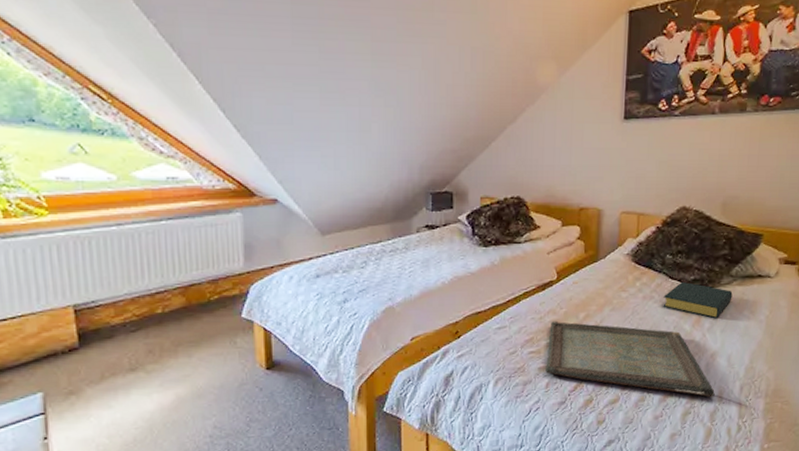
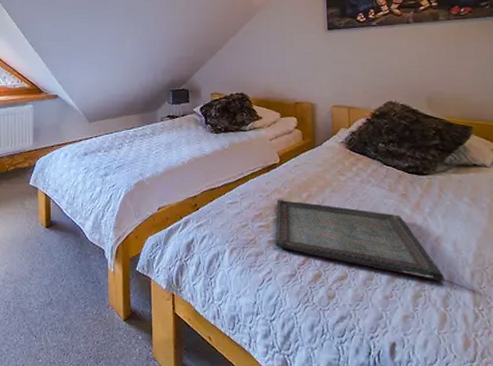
hardback book: present [663,281,733,319] -> none [380,168,450,204]

